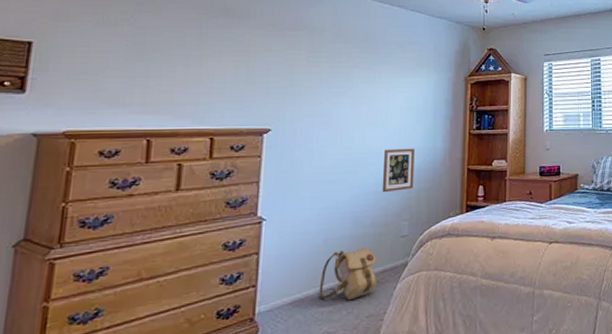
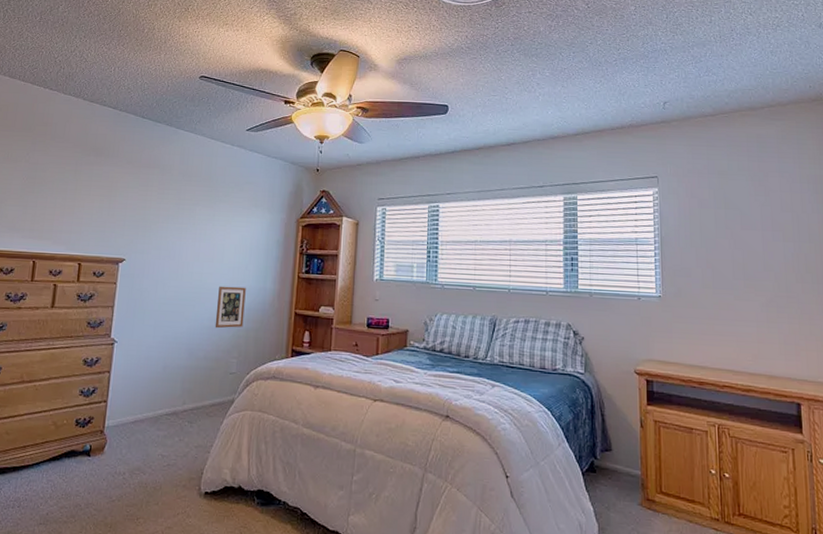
backpack: present [319,247,377,300] -> none [156,379,207,428]

